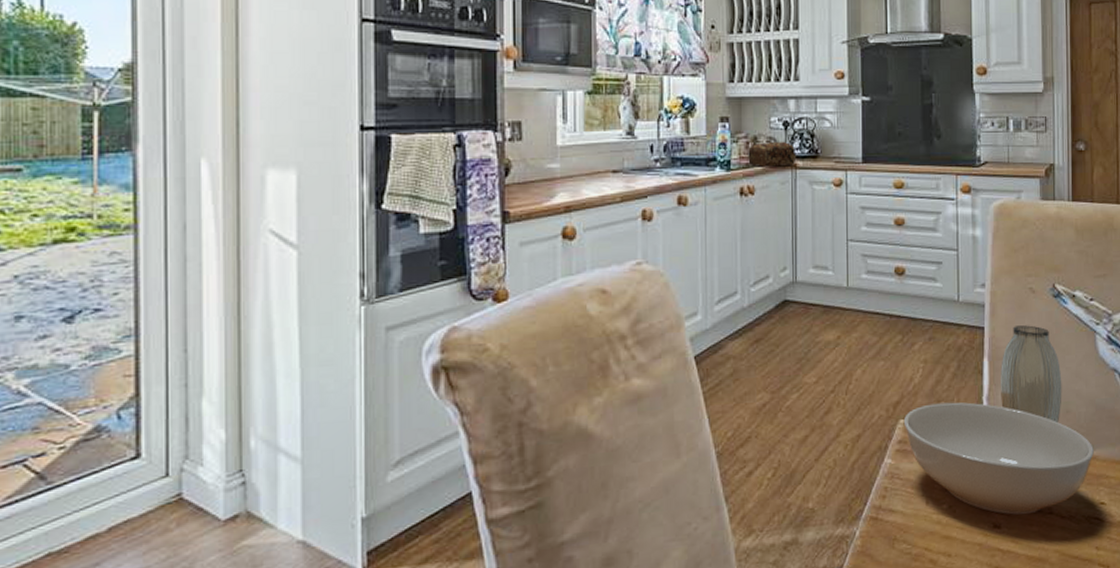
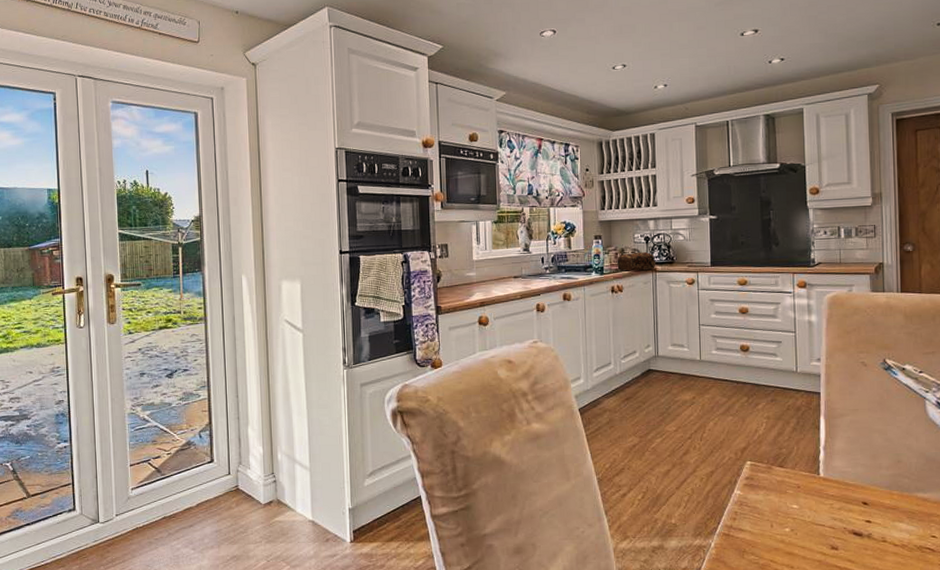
bowl: present [903,402,1094,515] -> none [750,450,925,540]
vase: present [999,325,1062,424] -> none [835,391,894,471]

